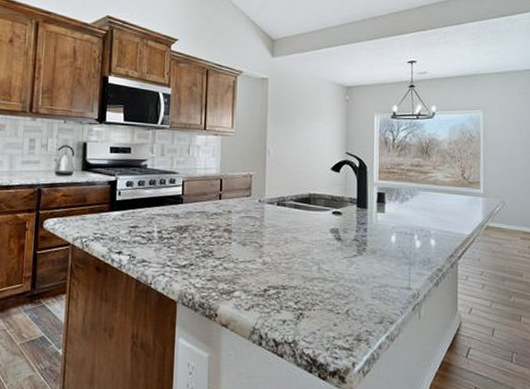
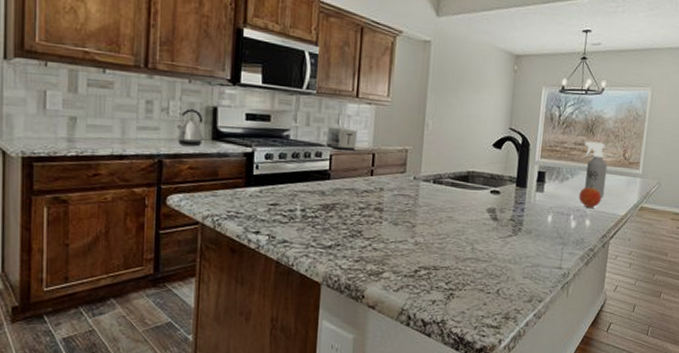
toaster: none [179,156,205,177] -> present [326,127,357,151]
spray bottle: none [421,162,447,216] -> present [585,141,608,197]
fruit: none [421,205,444,227] -> present [579,185,602,208]

